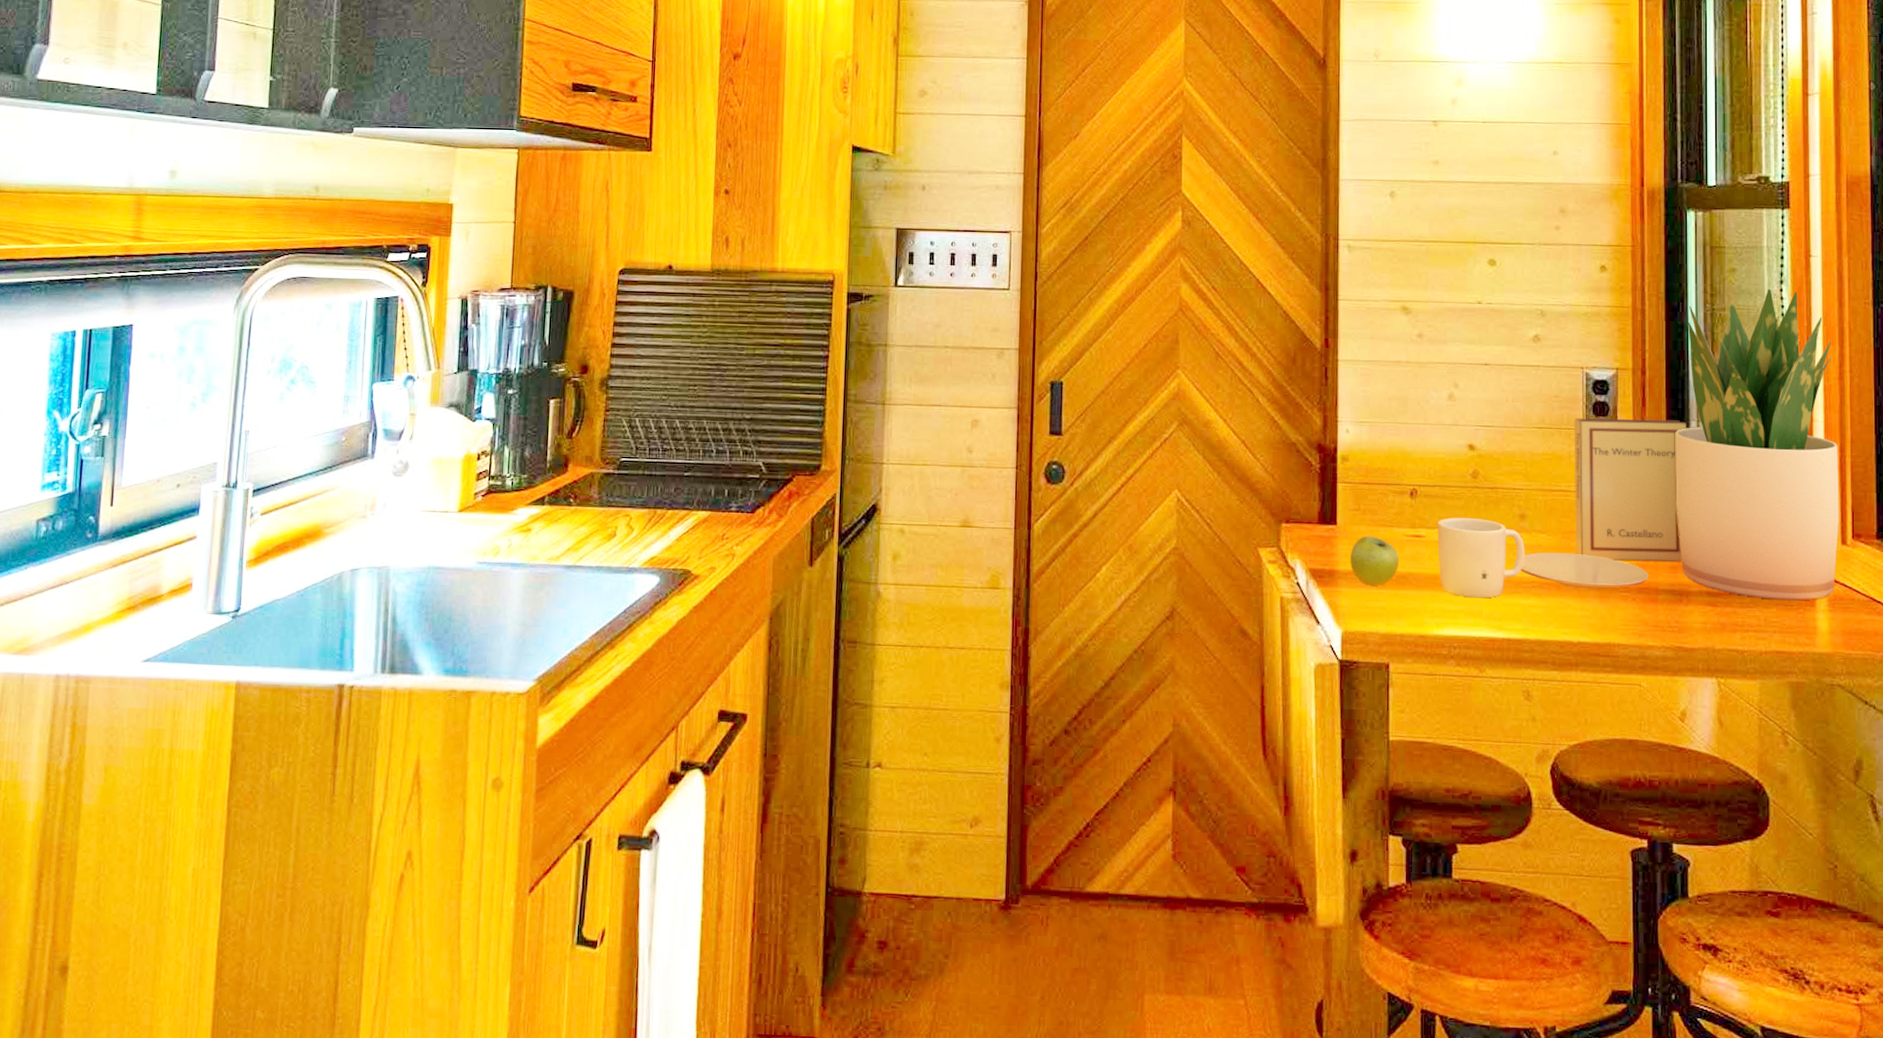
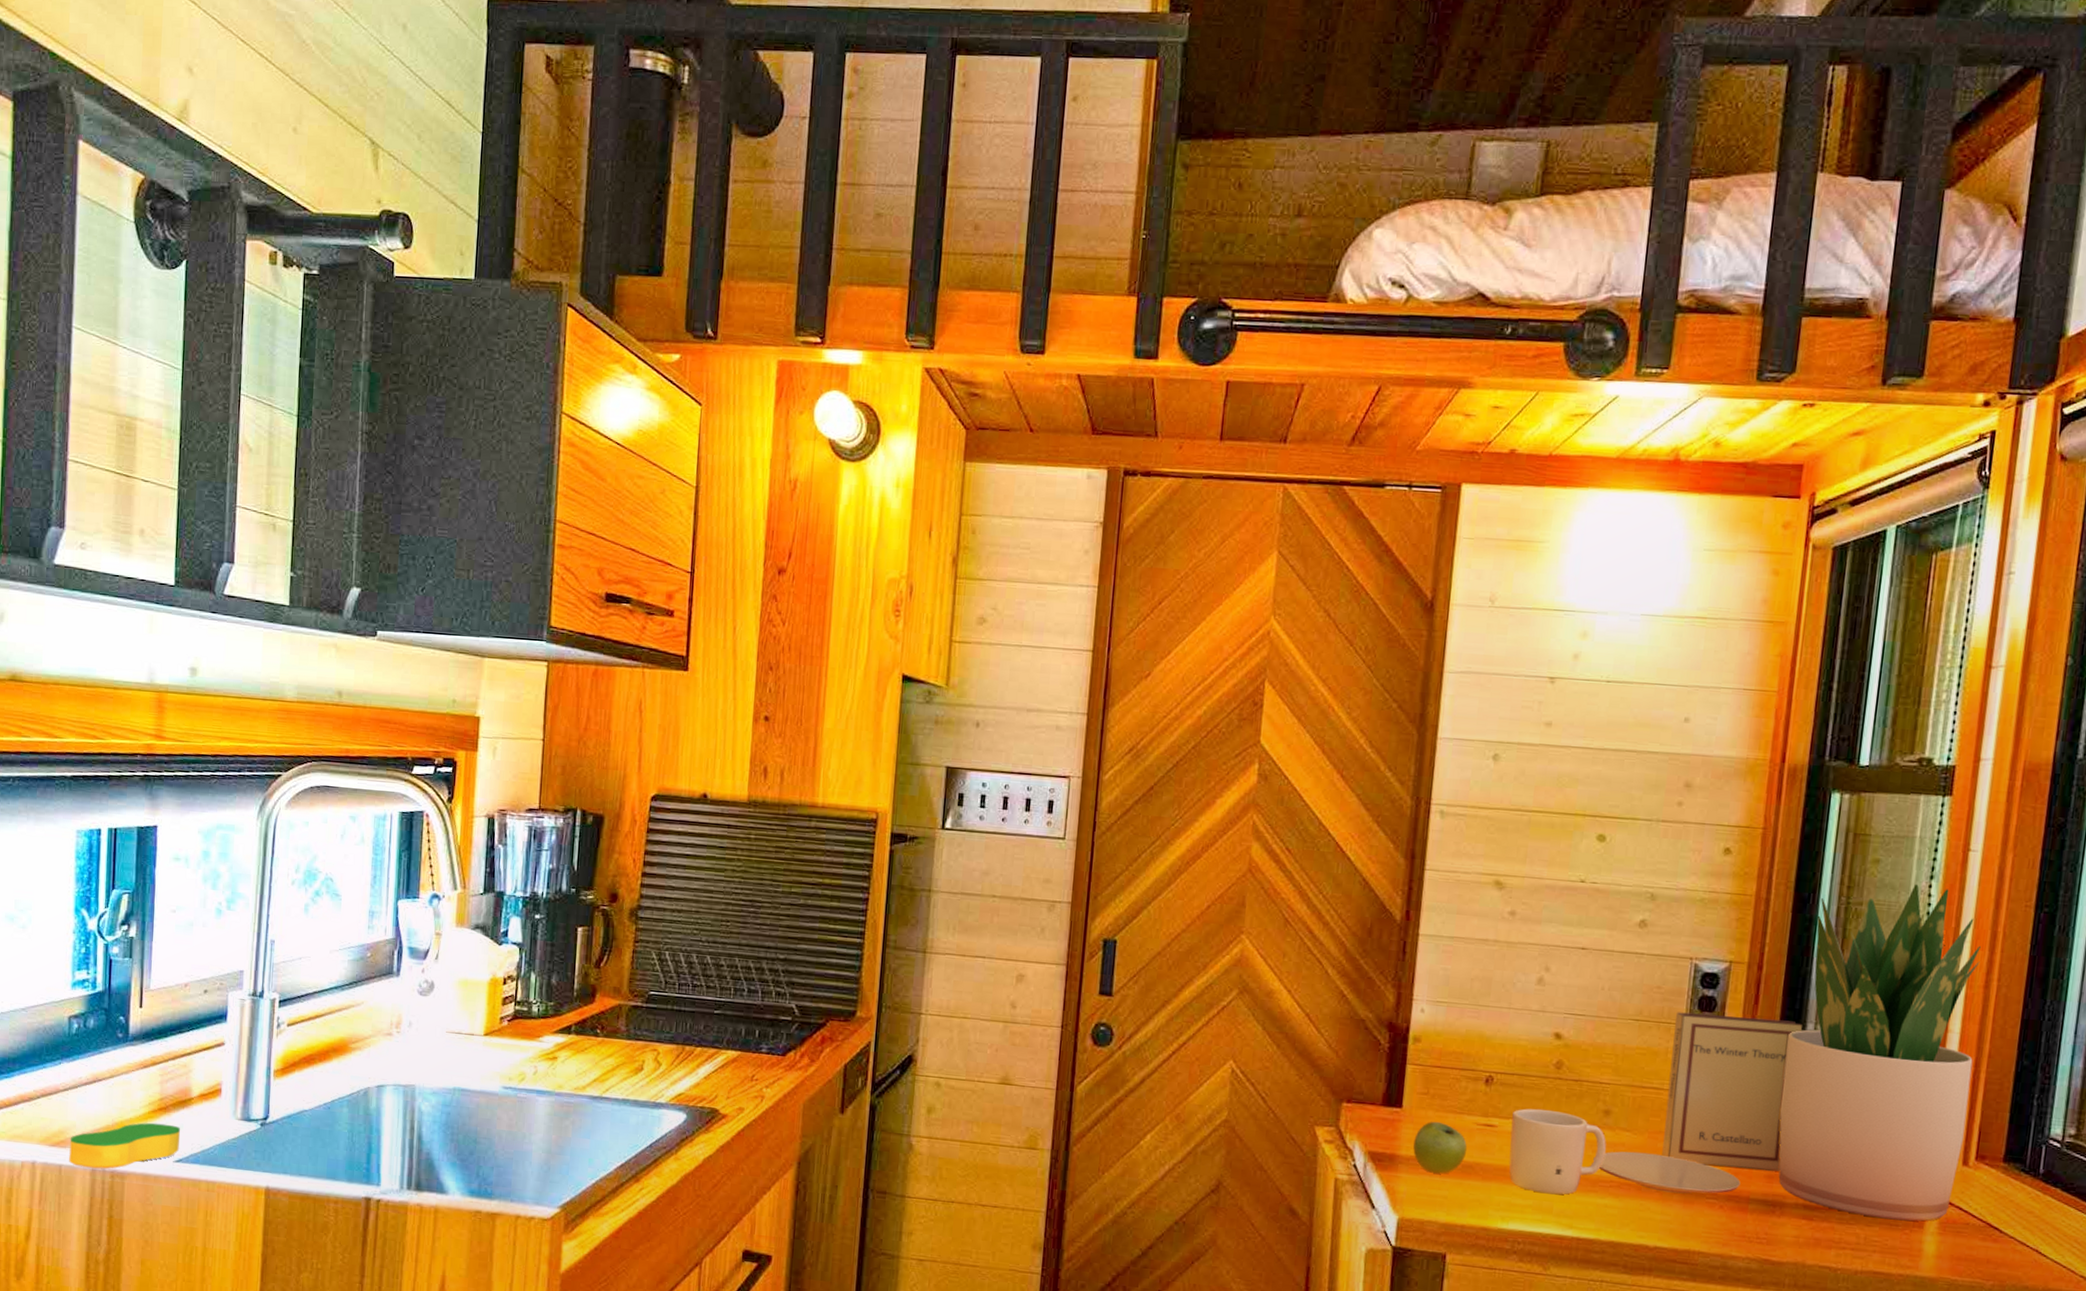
sponge: none [32,623,150,675] -> present [69,1122,181,1170]

